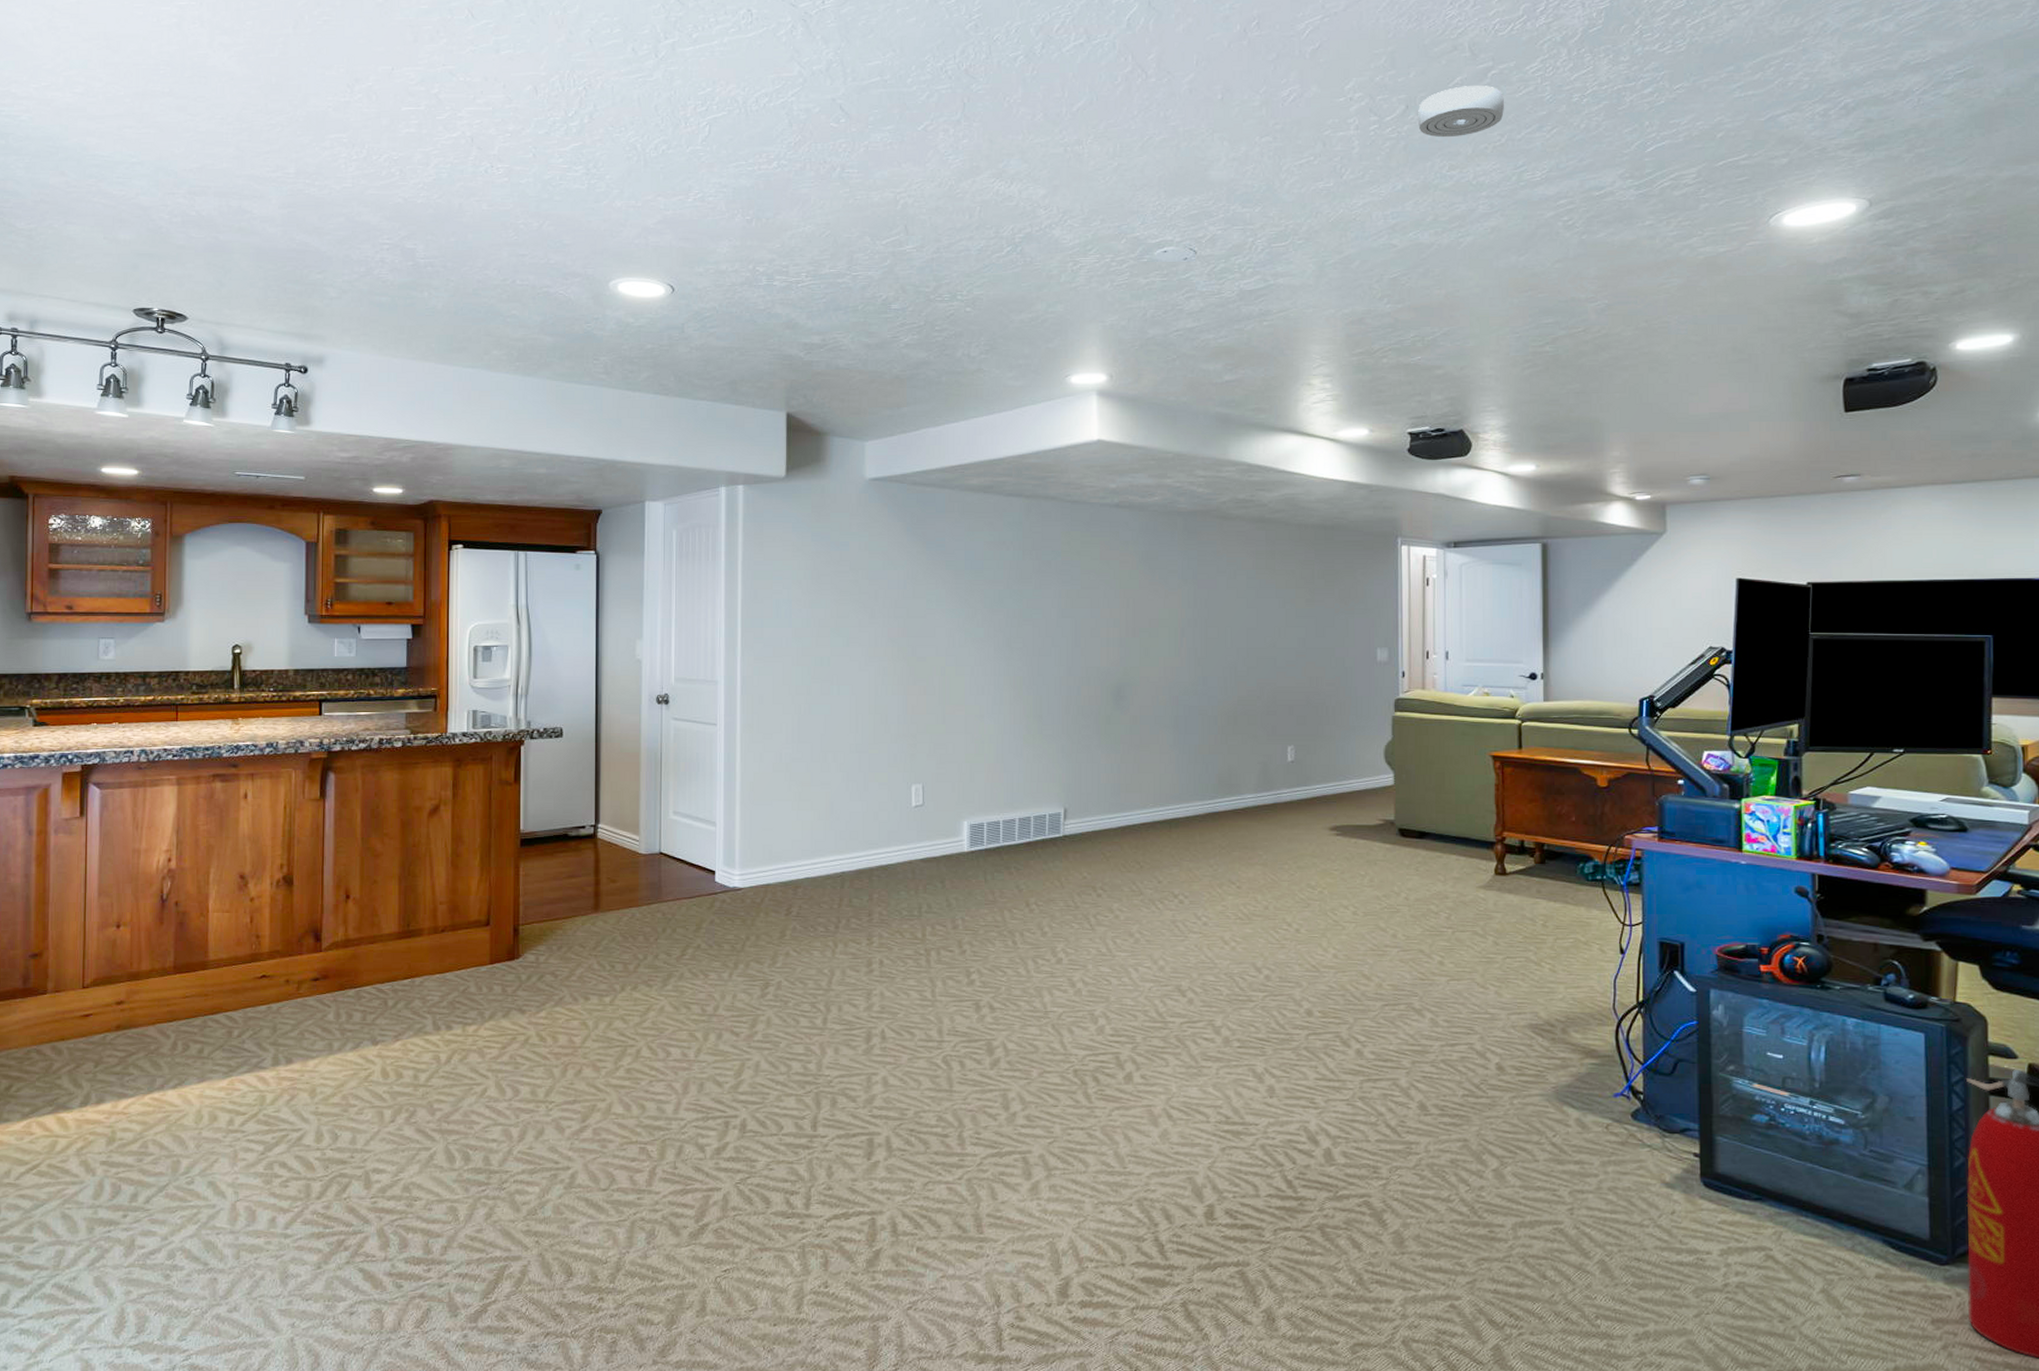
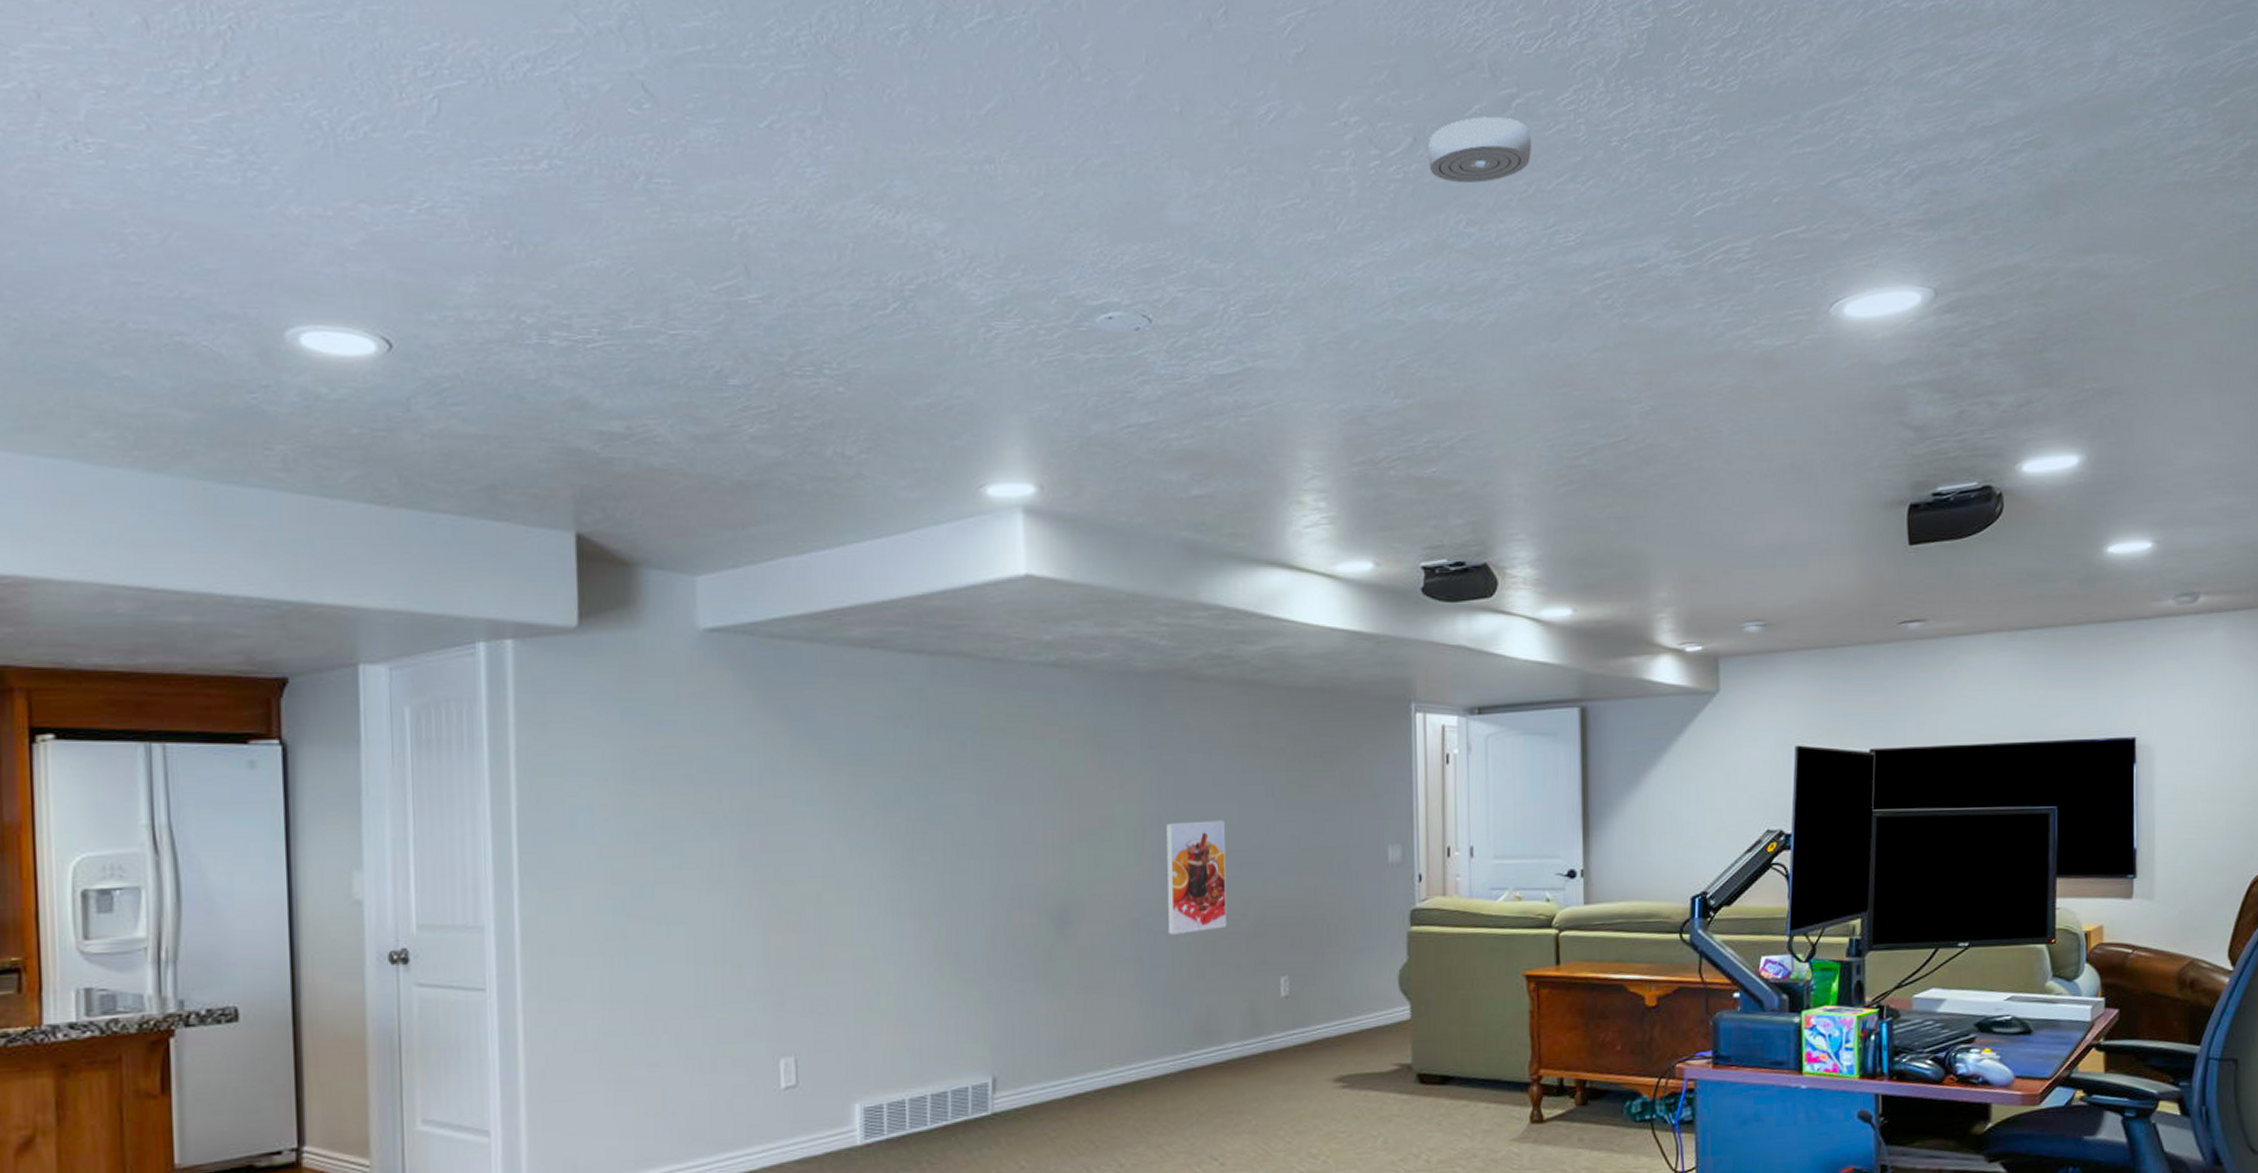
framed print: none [1199,624,1246,709] -> present [1165,820,1227,934]

